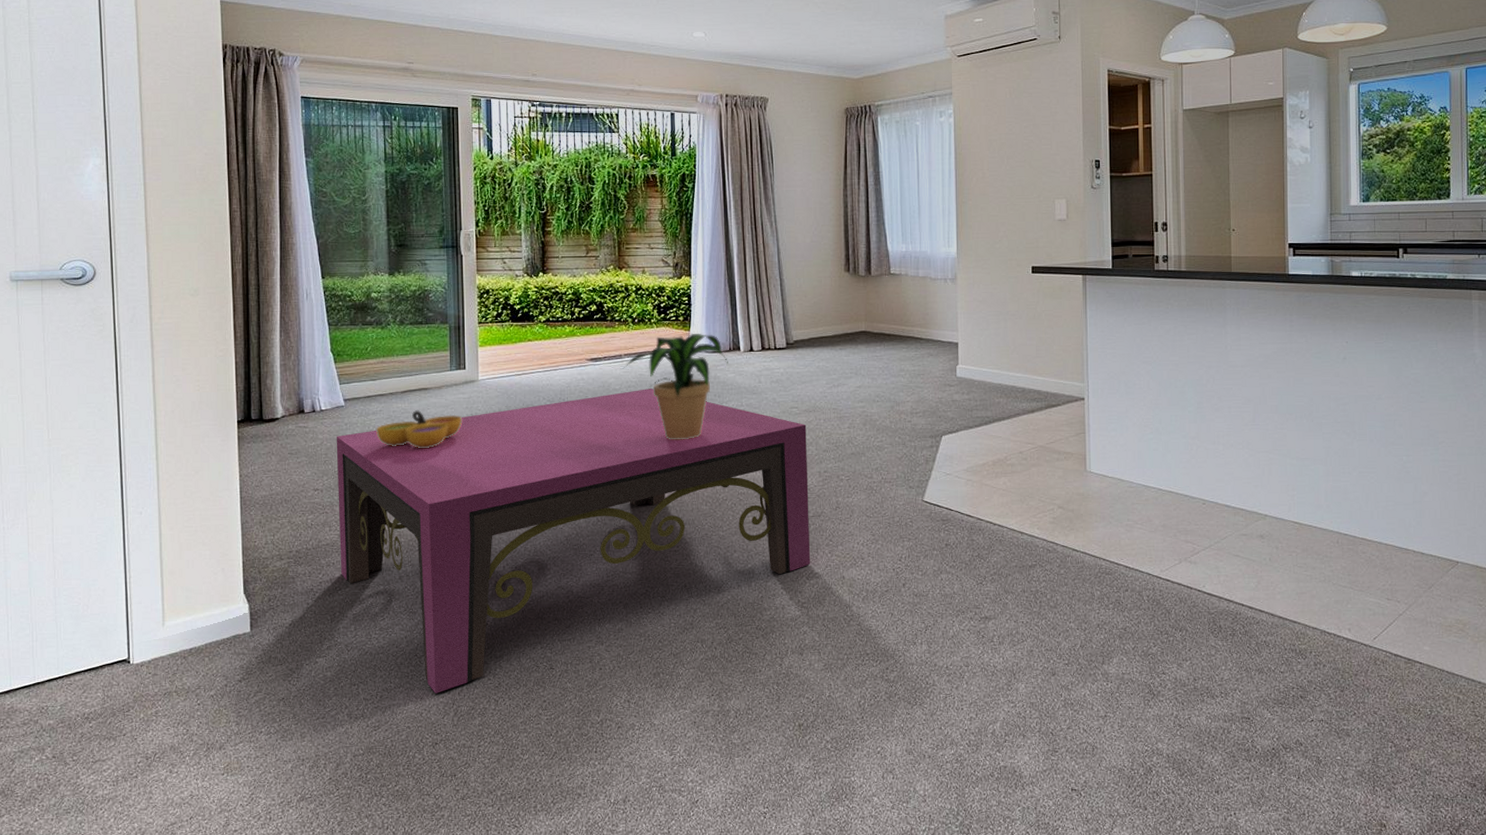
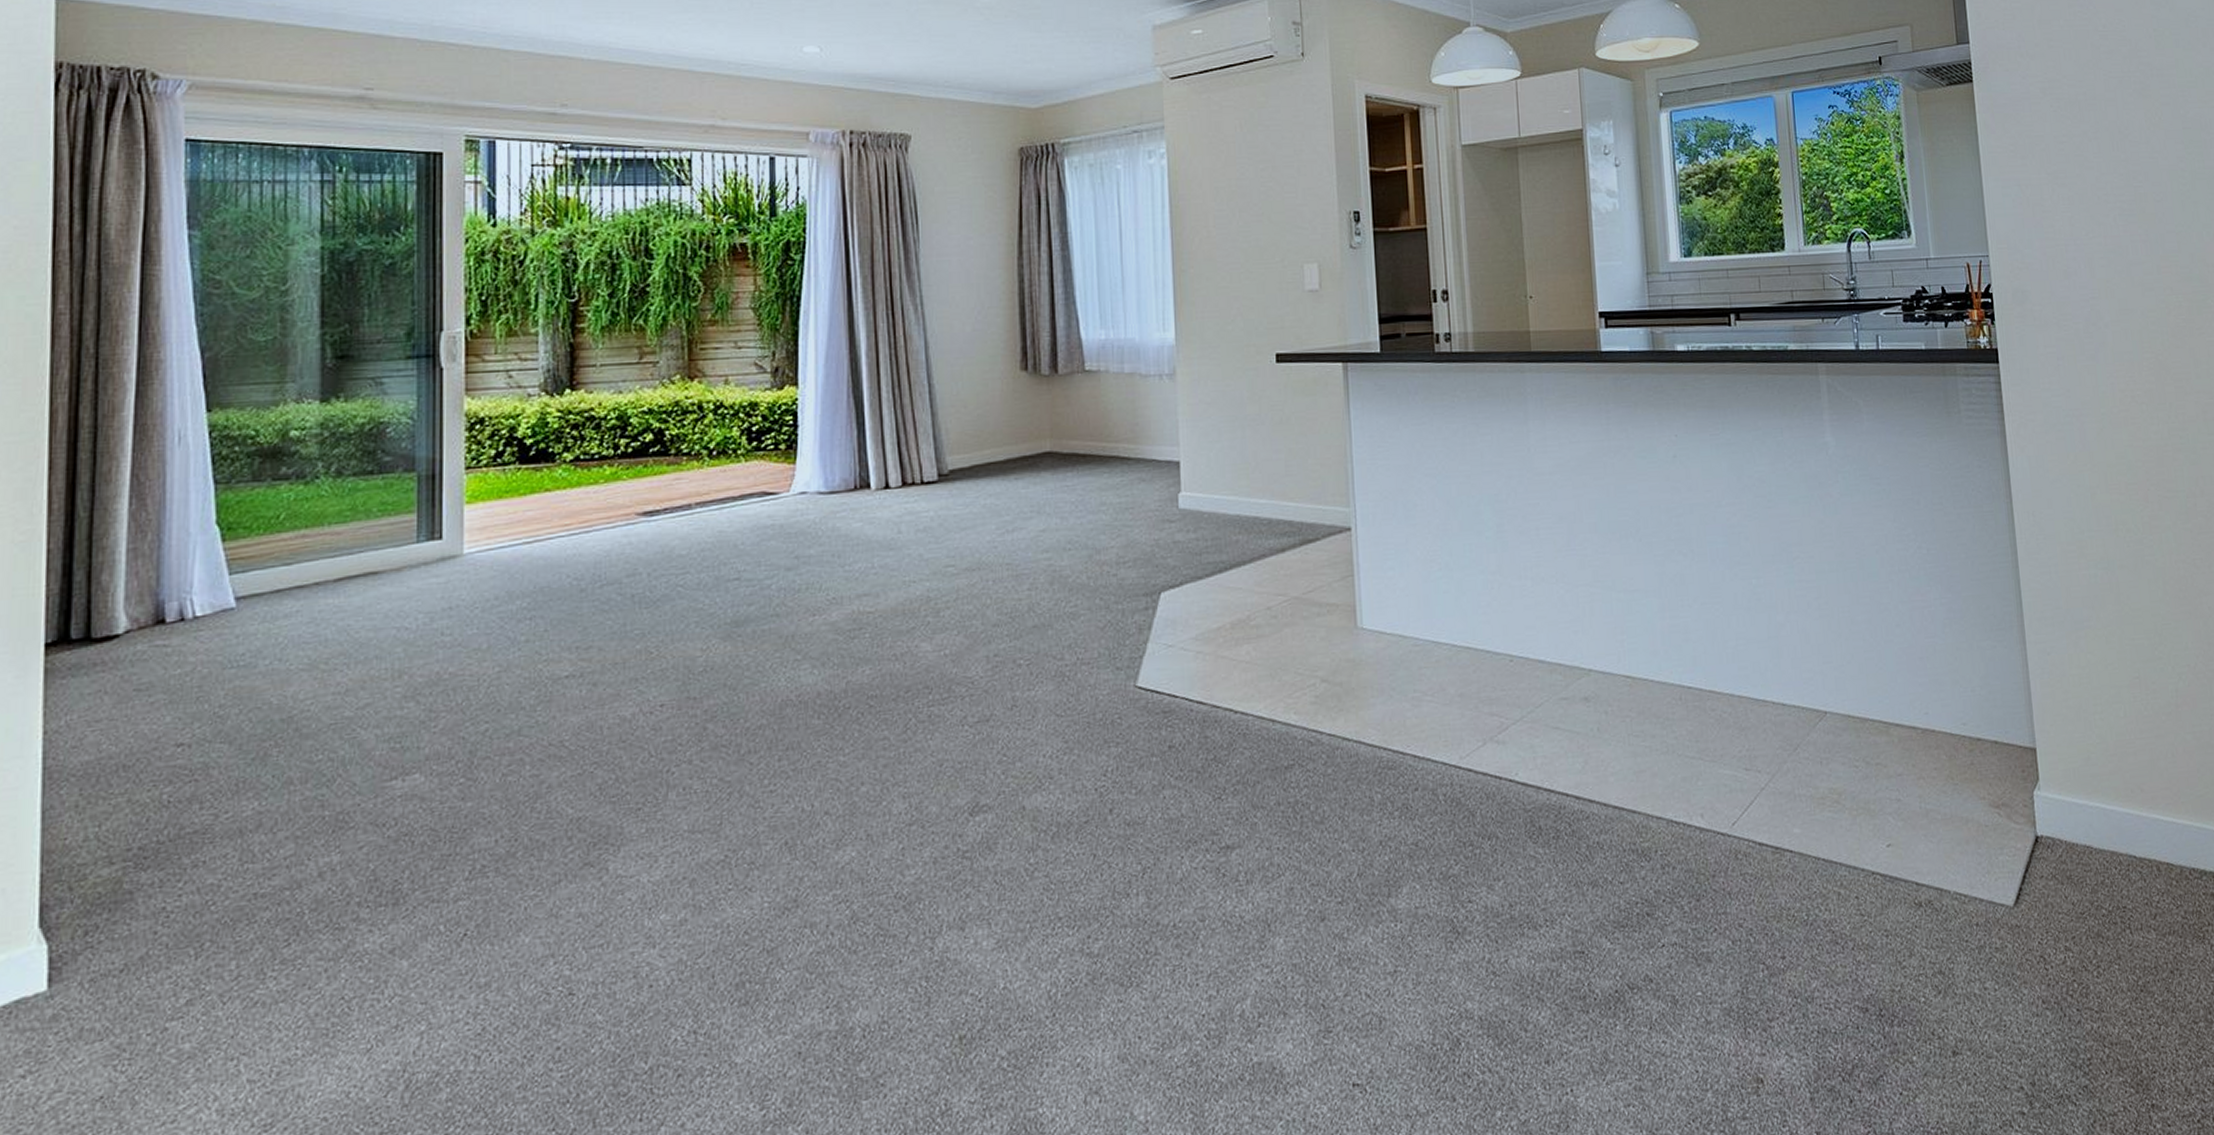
coffee table: present [336,389,811,693] -> none [216,551,976,1057]
decorative bowl: present [376,410,462,448] -> none [289,607,433,666]
potted plant: present [623,333,728,440] -> none [692,466,853,626]

